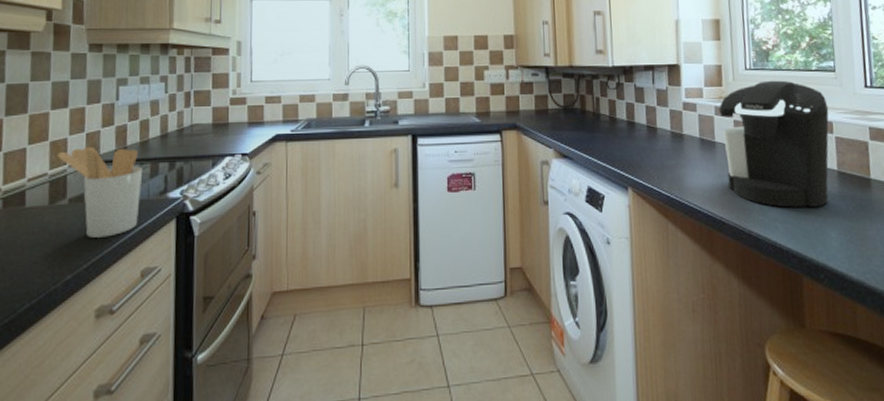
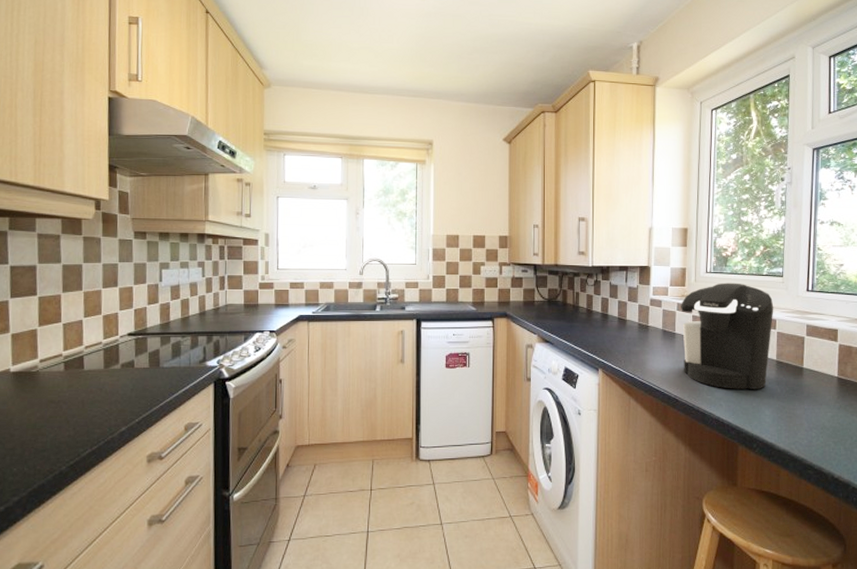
utensil holder: present [57,146,142,238] -> none [110,320,184,397]

